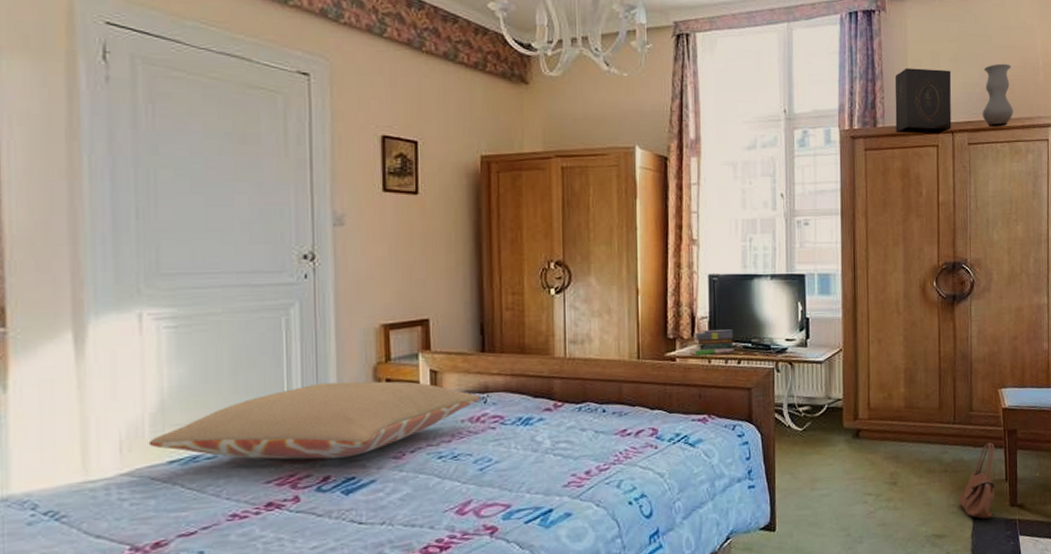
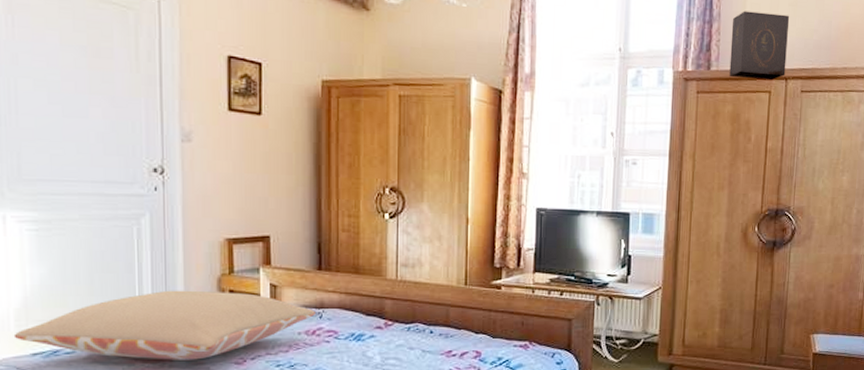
books: present [689,329,735,355] -> none [514,262,558,285]
vase: present [982,63,1013,128] -> none [817,10,851,77]

